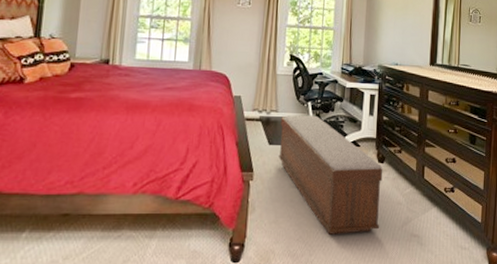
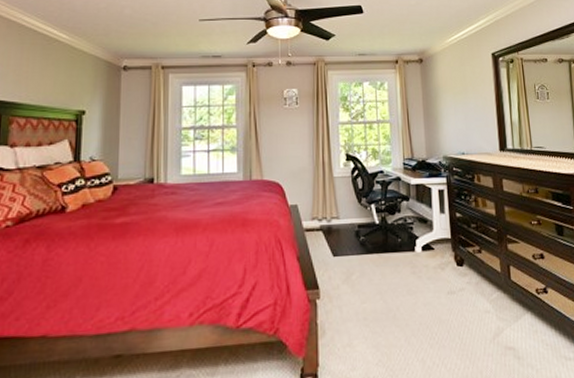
bench: present [278,115,383,235] -> none [344,218,468,355]

